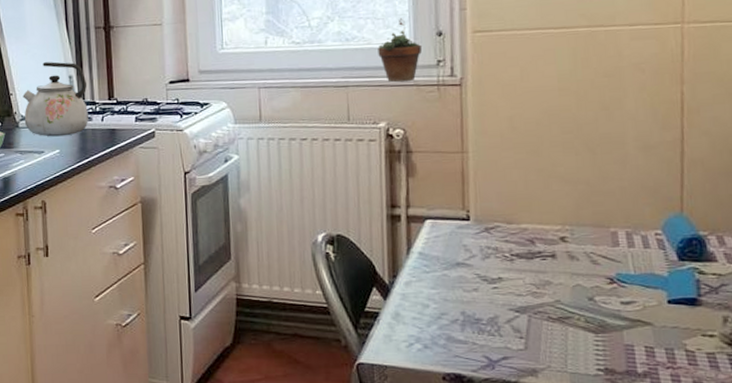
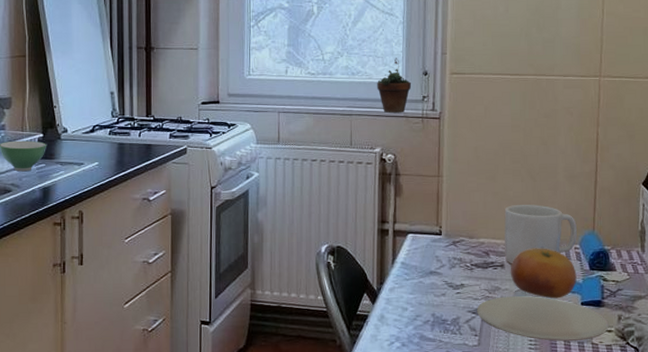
kettle: present [23,62,89,137] -> none [66,77,128,150]
plate: none [521,292,710,348] -> present [477,296,609,342]
mug: none [553,182,659,254] -> present [504,205,578,264]
fruit: none [564,234,660,296] -> present [510,248,577,299]

